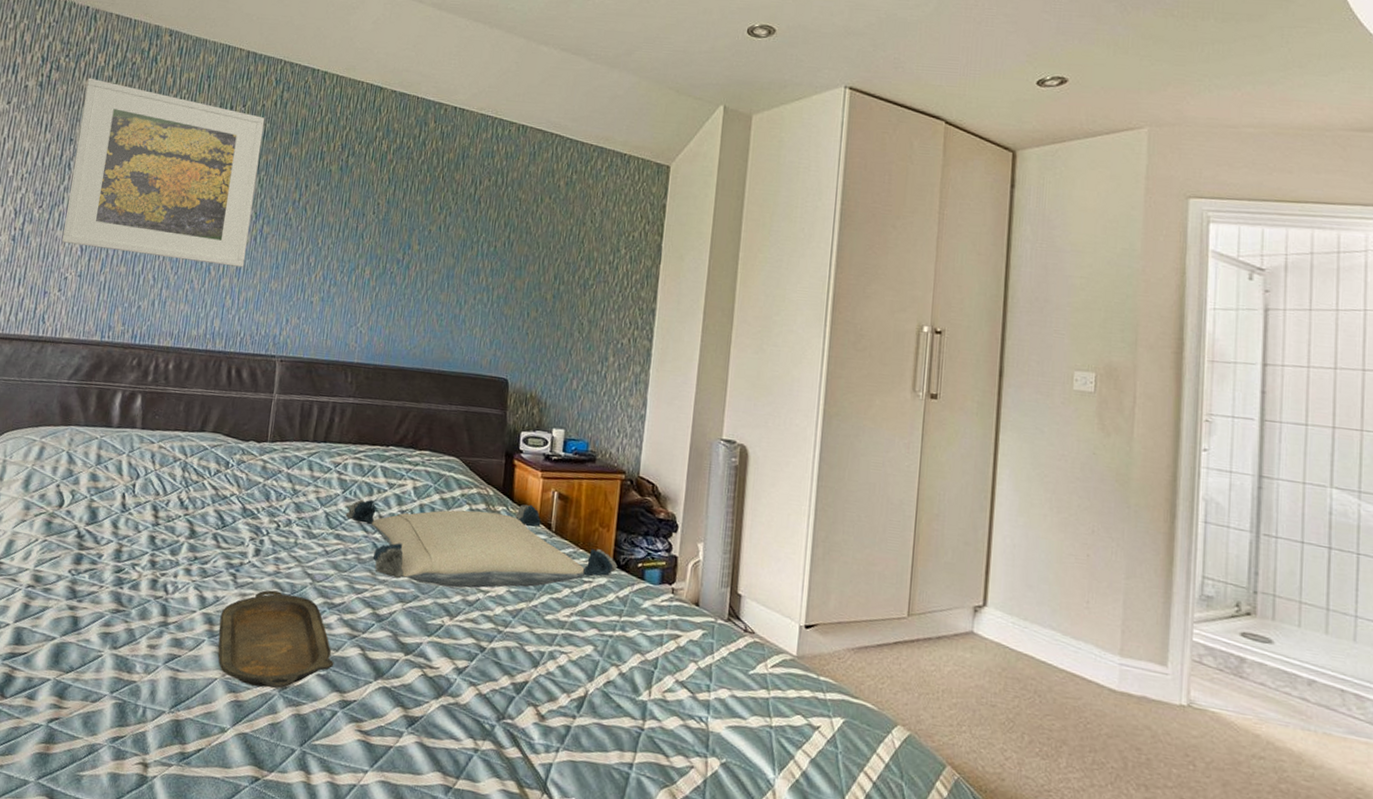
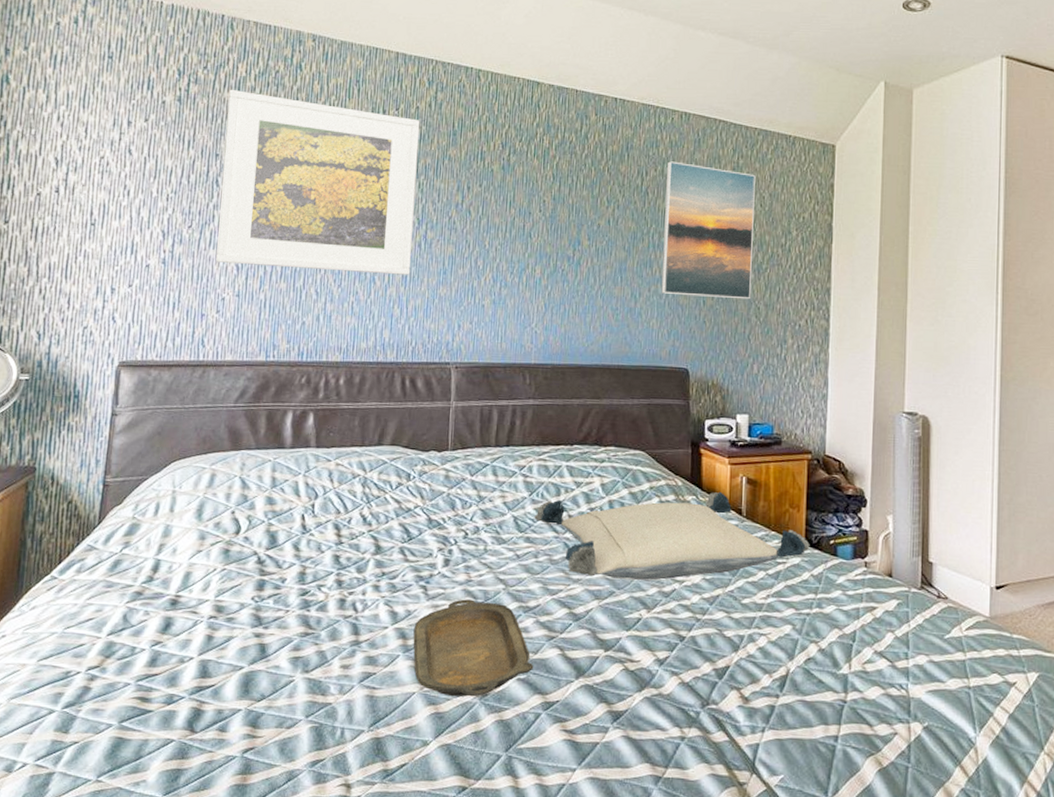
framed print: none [486,172,588,315] -> present [661,161,756,300]

